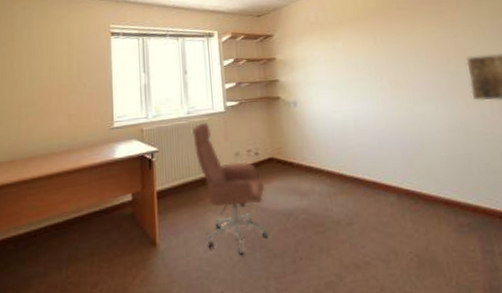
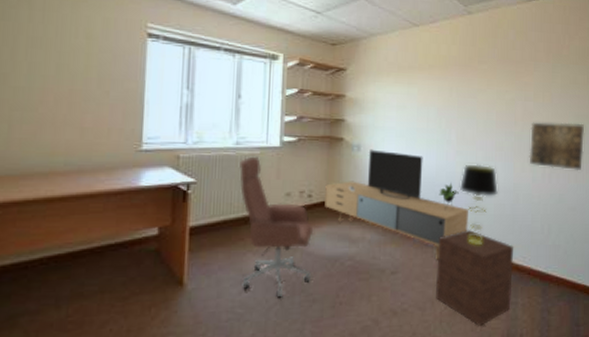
media console: none [269,103,420,208] -> present [325,149,468,260]
nightstand: none [390,173,486,279] -> present [435,229,514,326]
table lamp: none [401,105,446,189] -> present [459,164,499,245]

